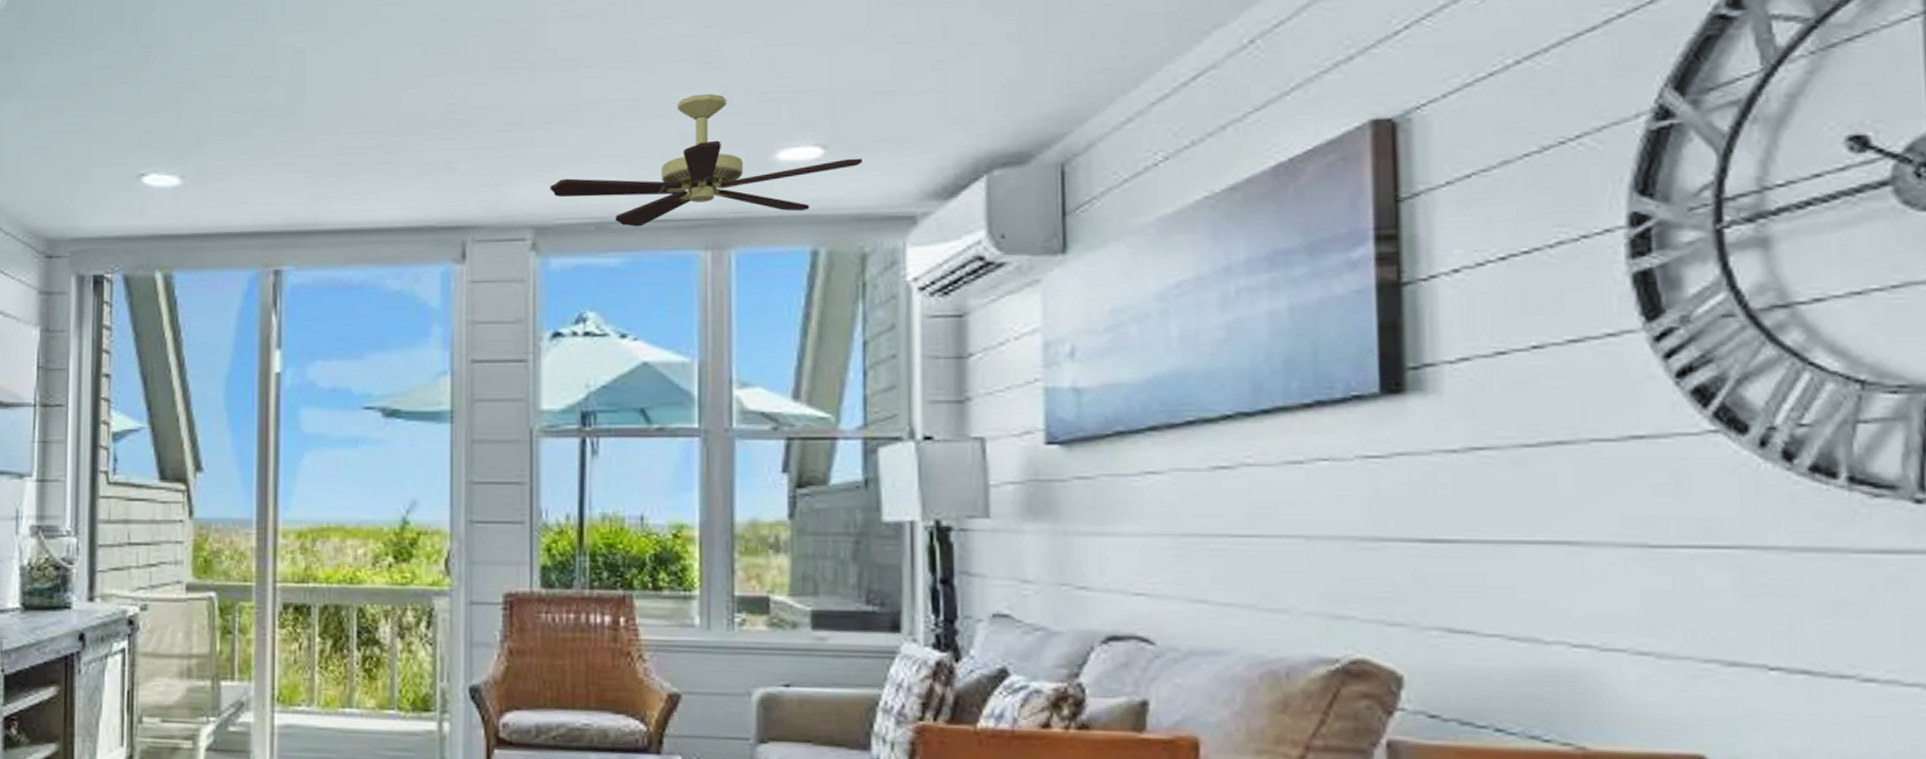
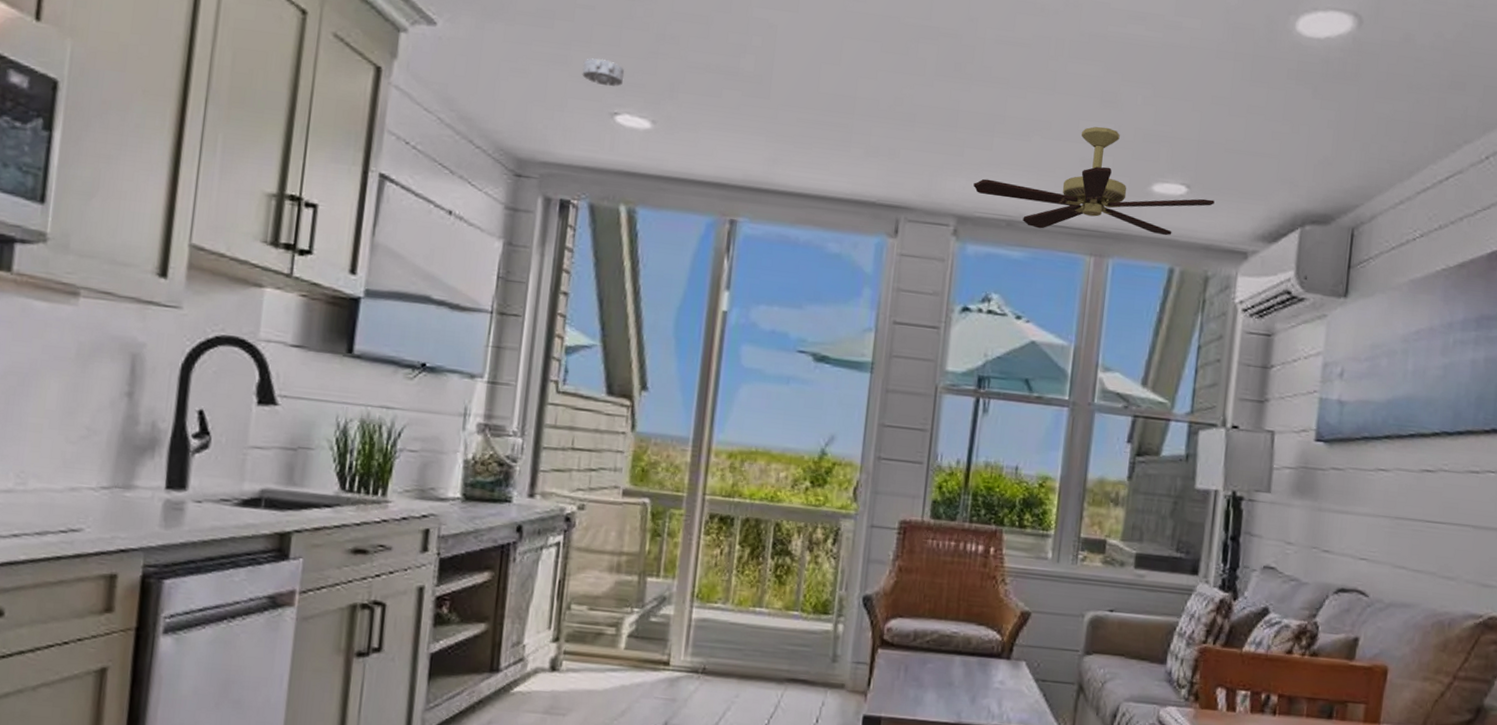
smoke detector: none [104,119,148,148] -> present [582,58,625,87]

